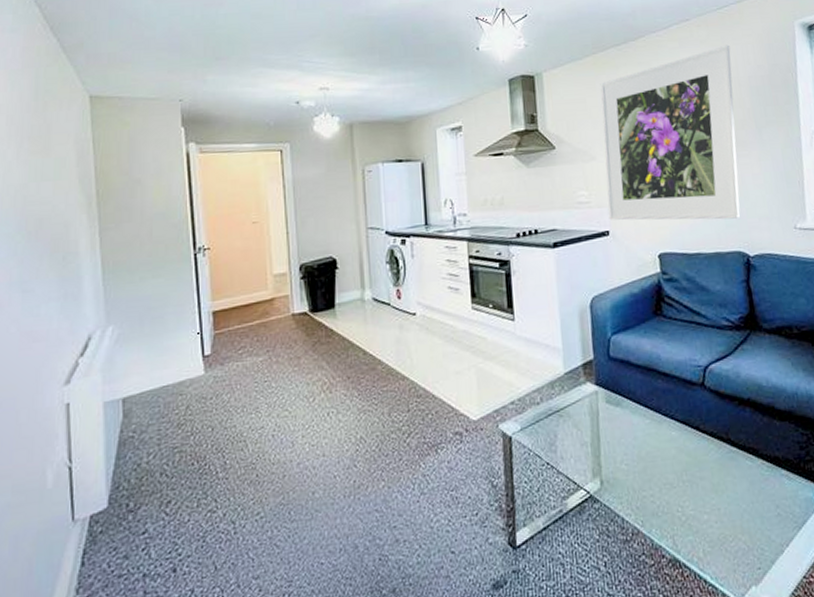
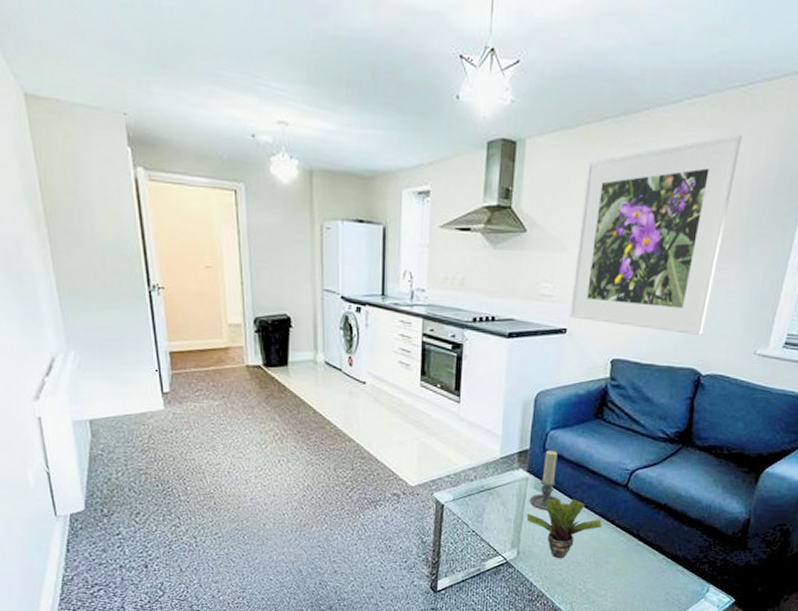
candle holder: none [602,356,639,427] -> present [529,450,562,511]
potted plant: none [603,407,687,483] -> present [526,498,602,559]

